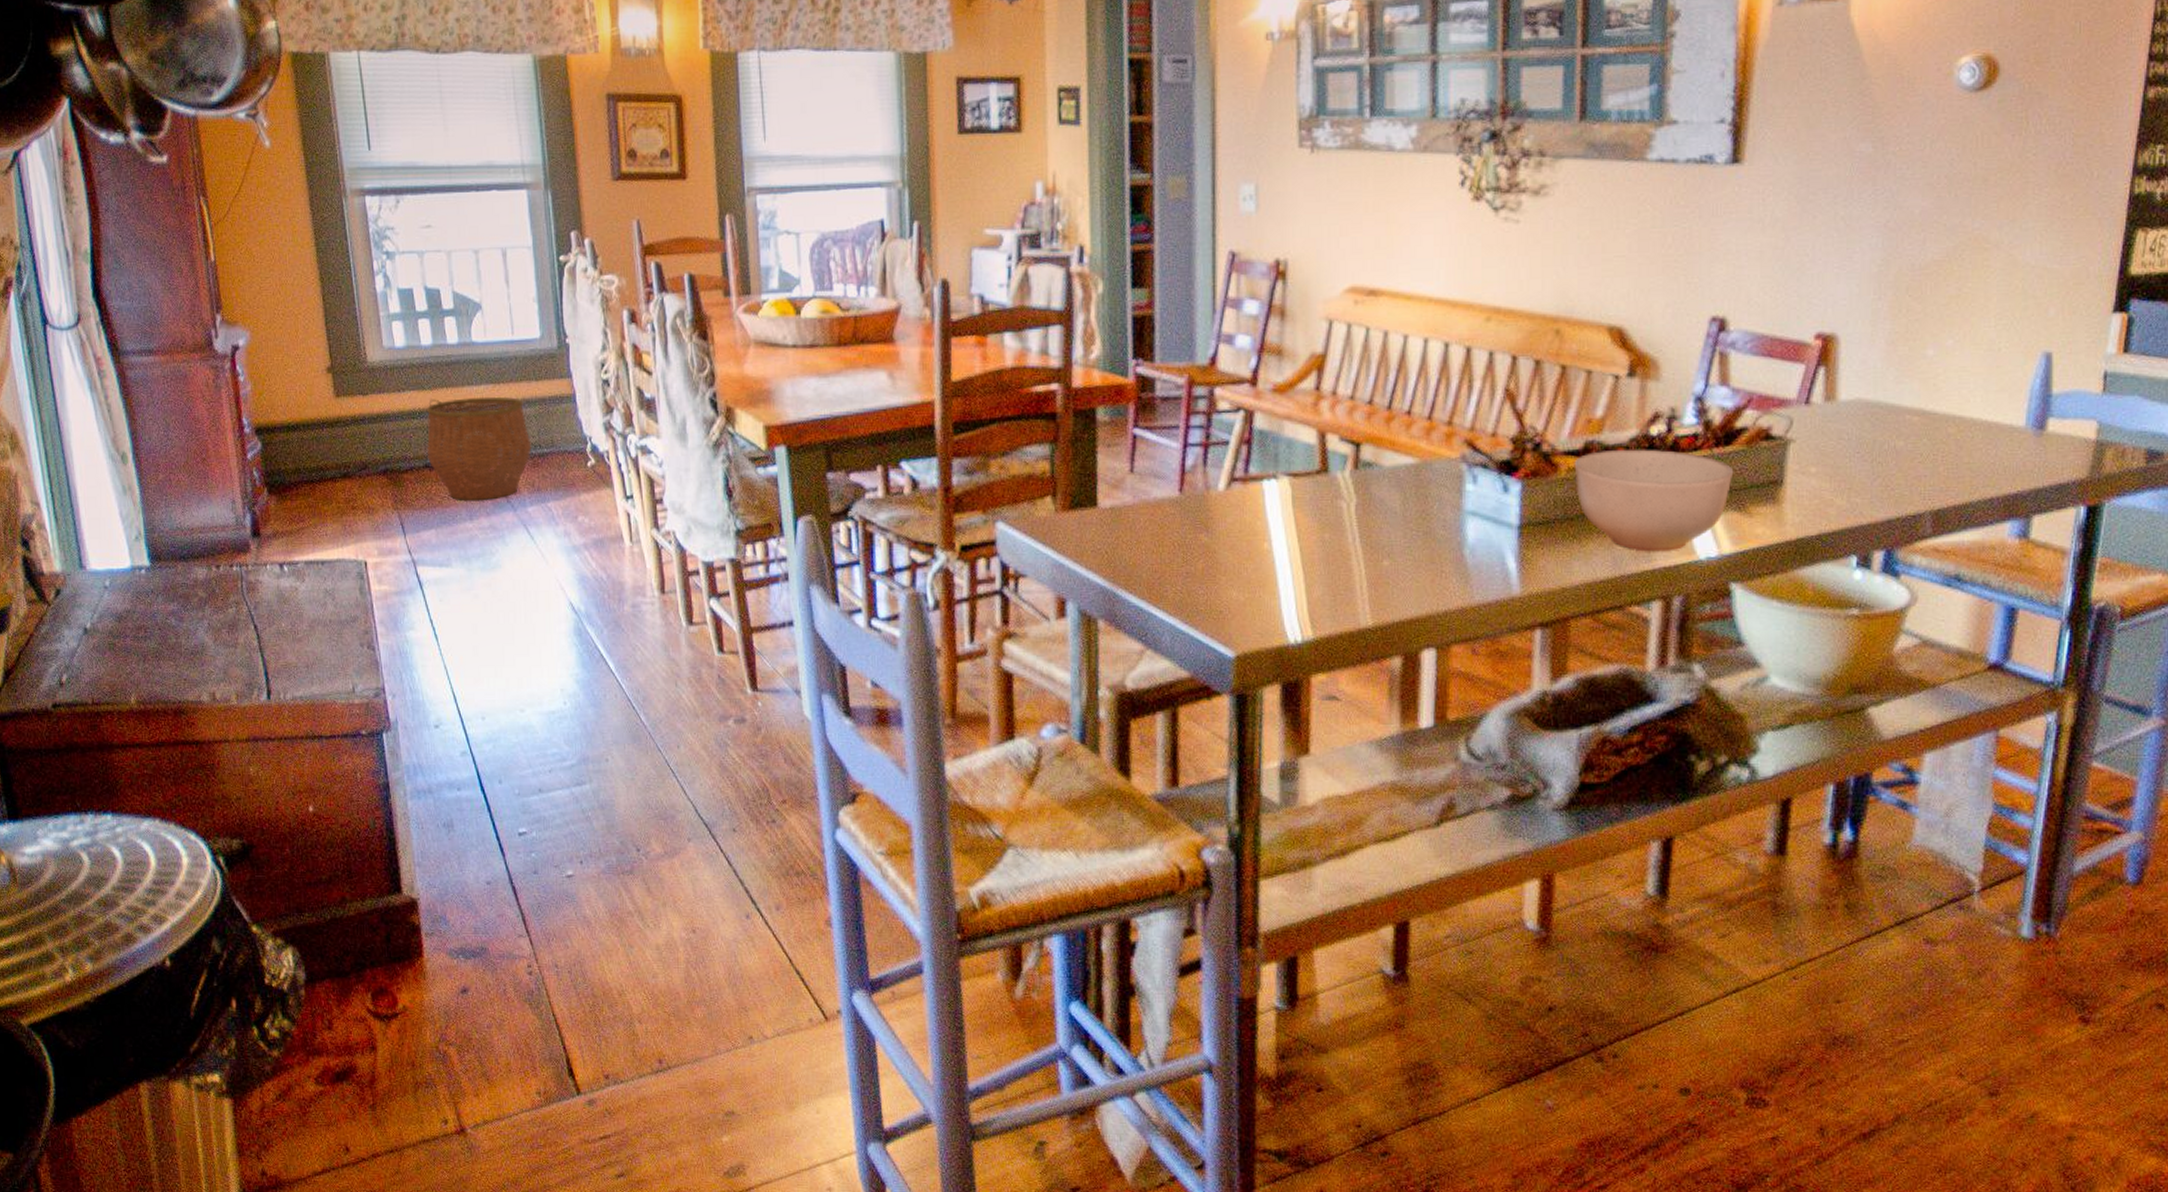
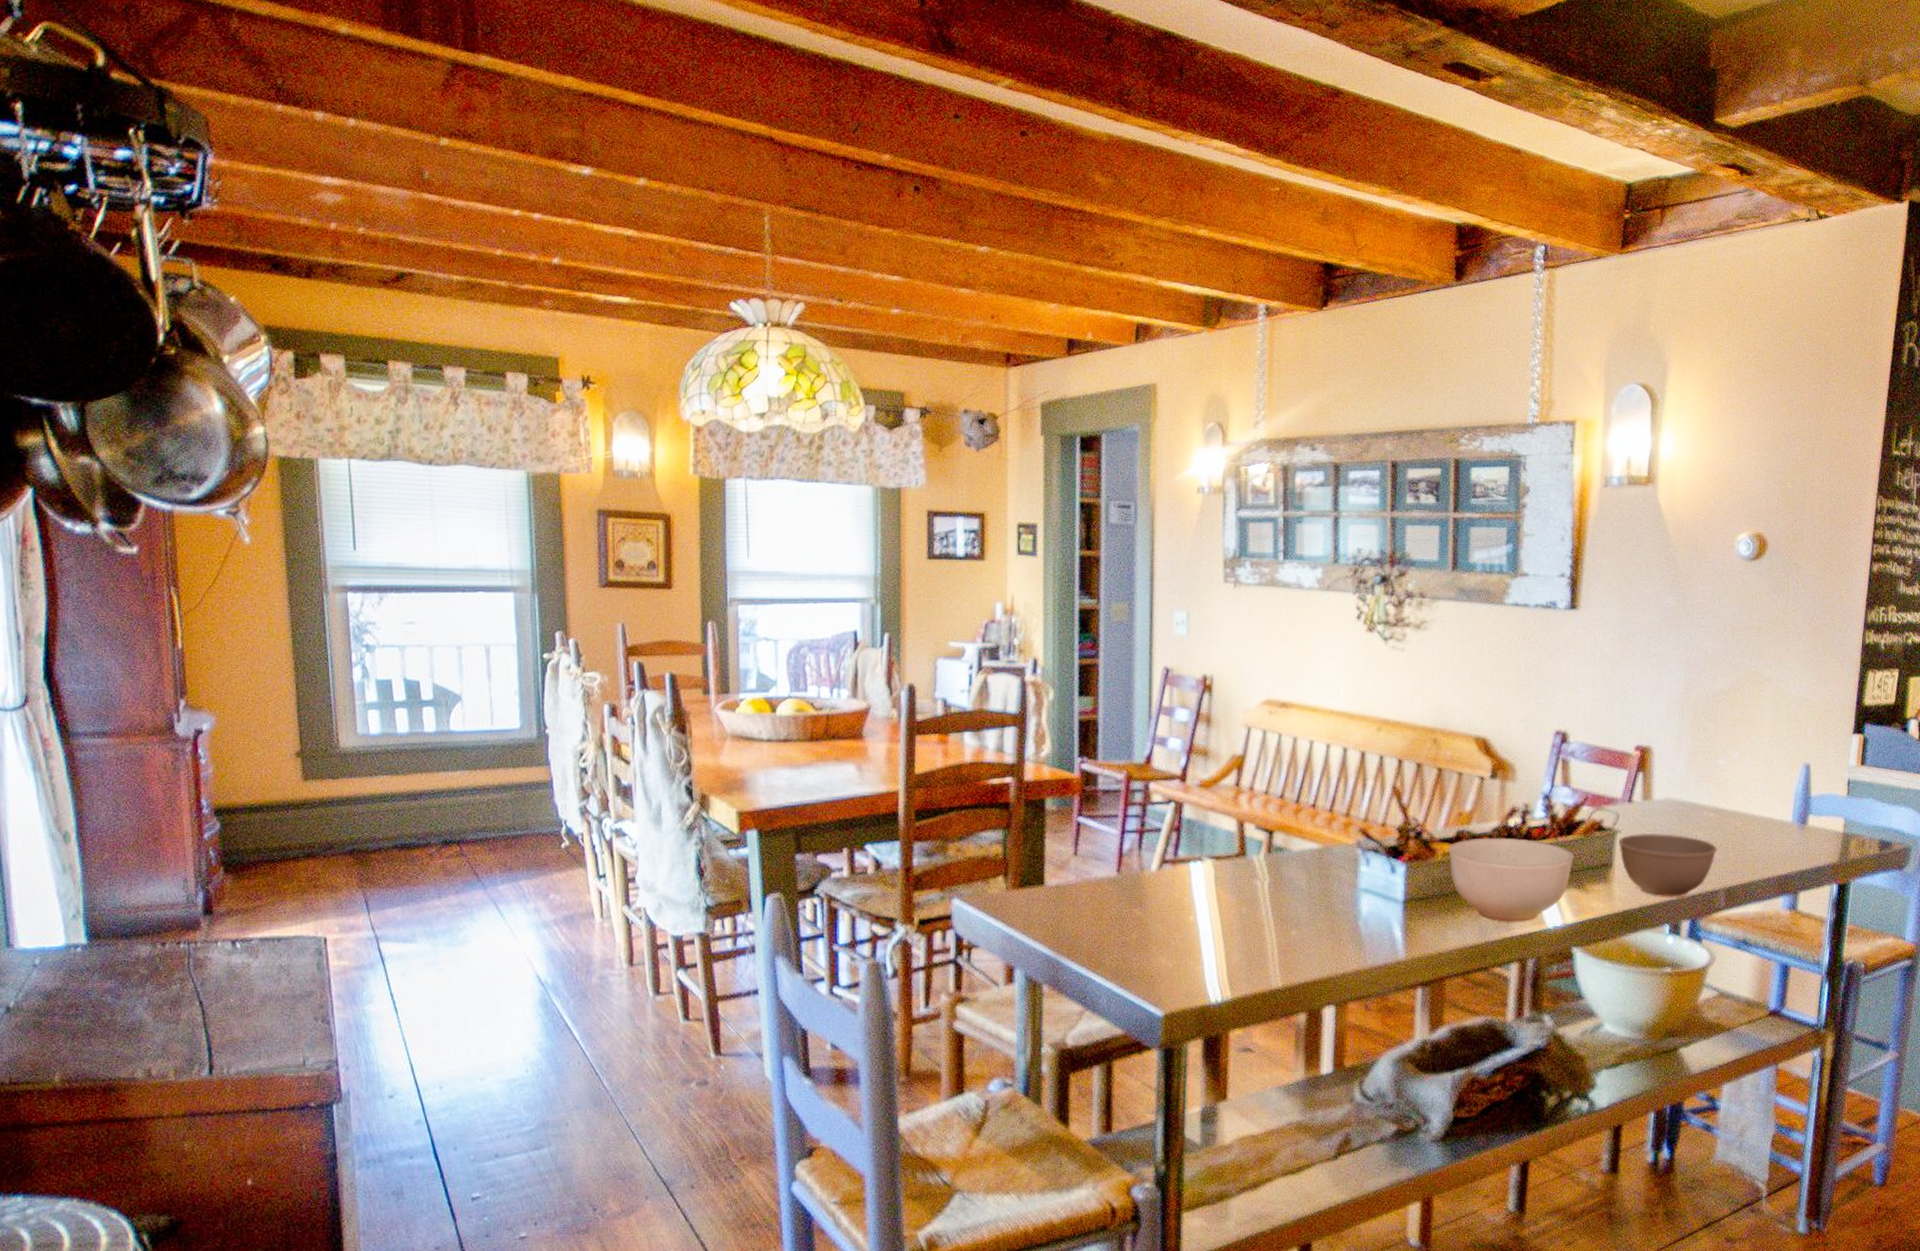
basket: present [426,396,532,502] -> none [397,782,506,880]
soup bowl: none [1792,442,1923,522] -> present [1619,833,1718,897]

